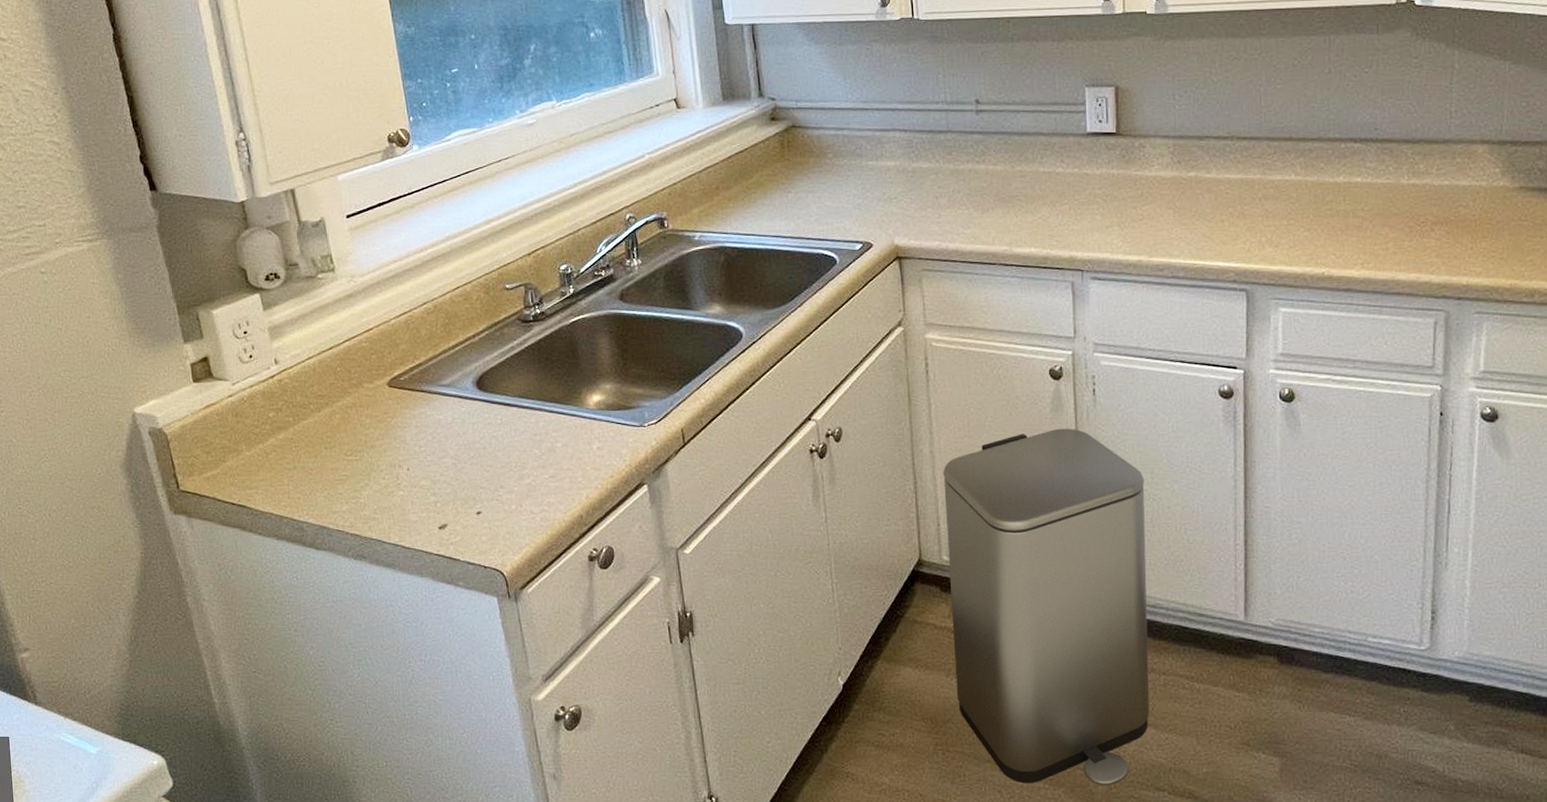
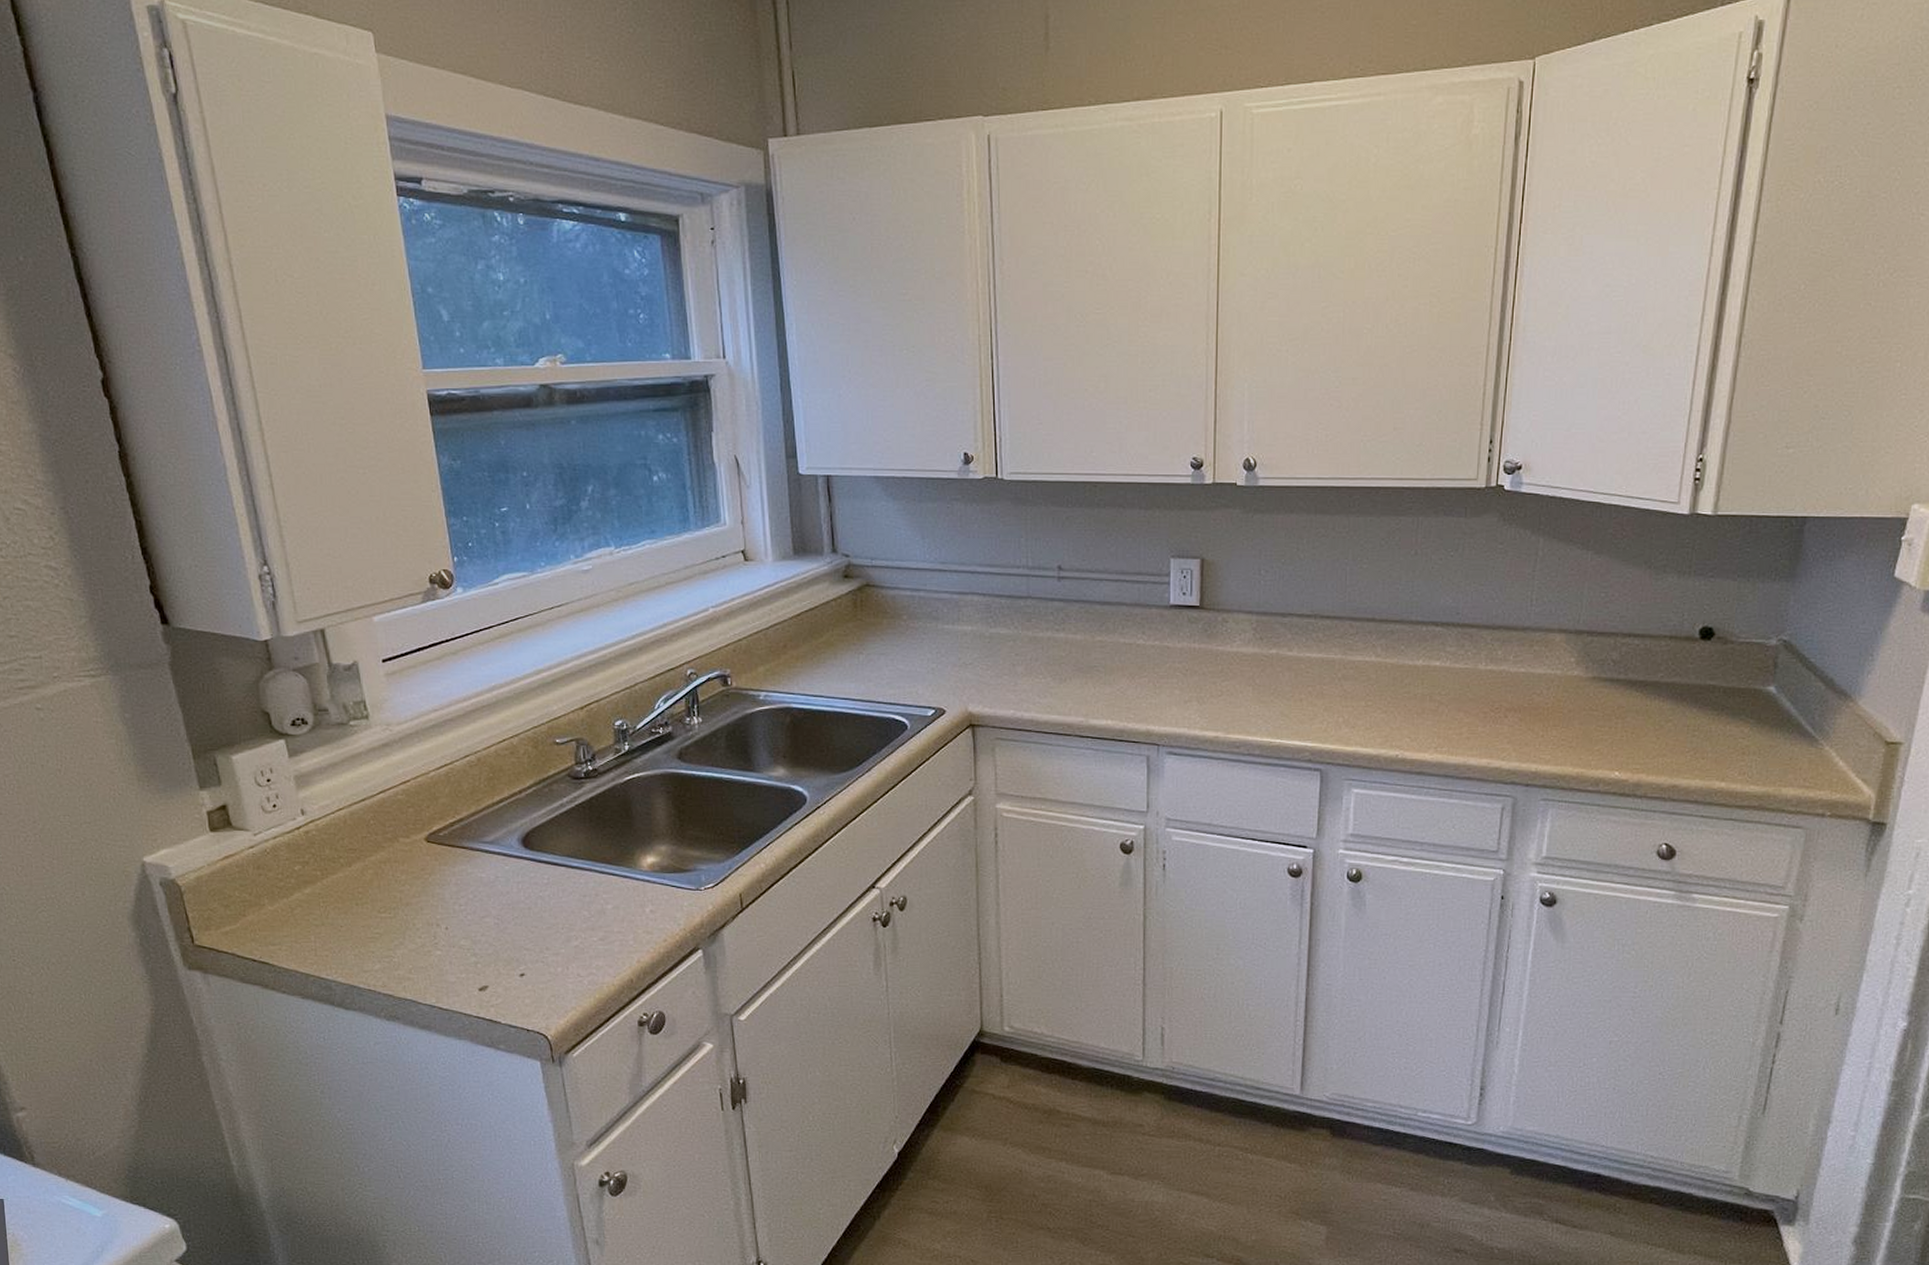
pedal bin: present [943,428,1149,786] -> none [1008,902,1210,1253]

